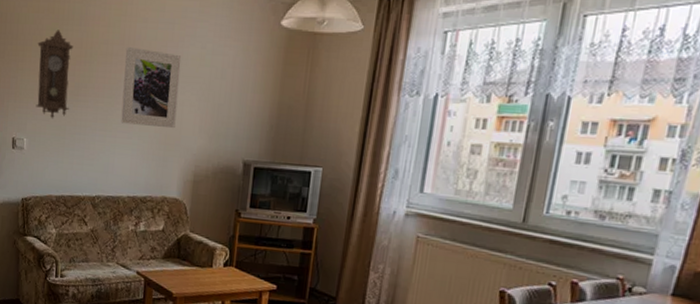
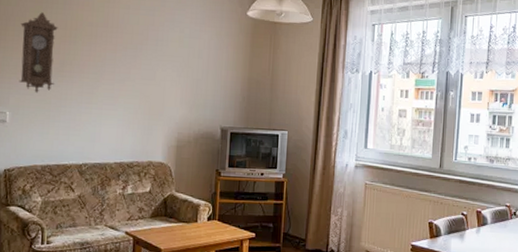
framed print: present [121,47,182,129] -> none [106,29,162,101]

